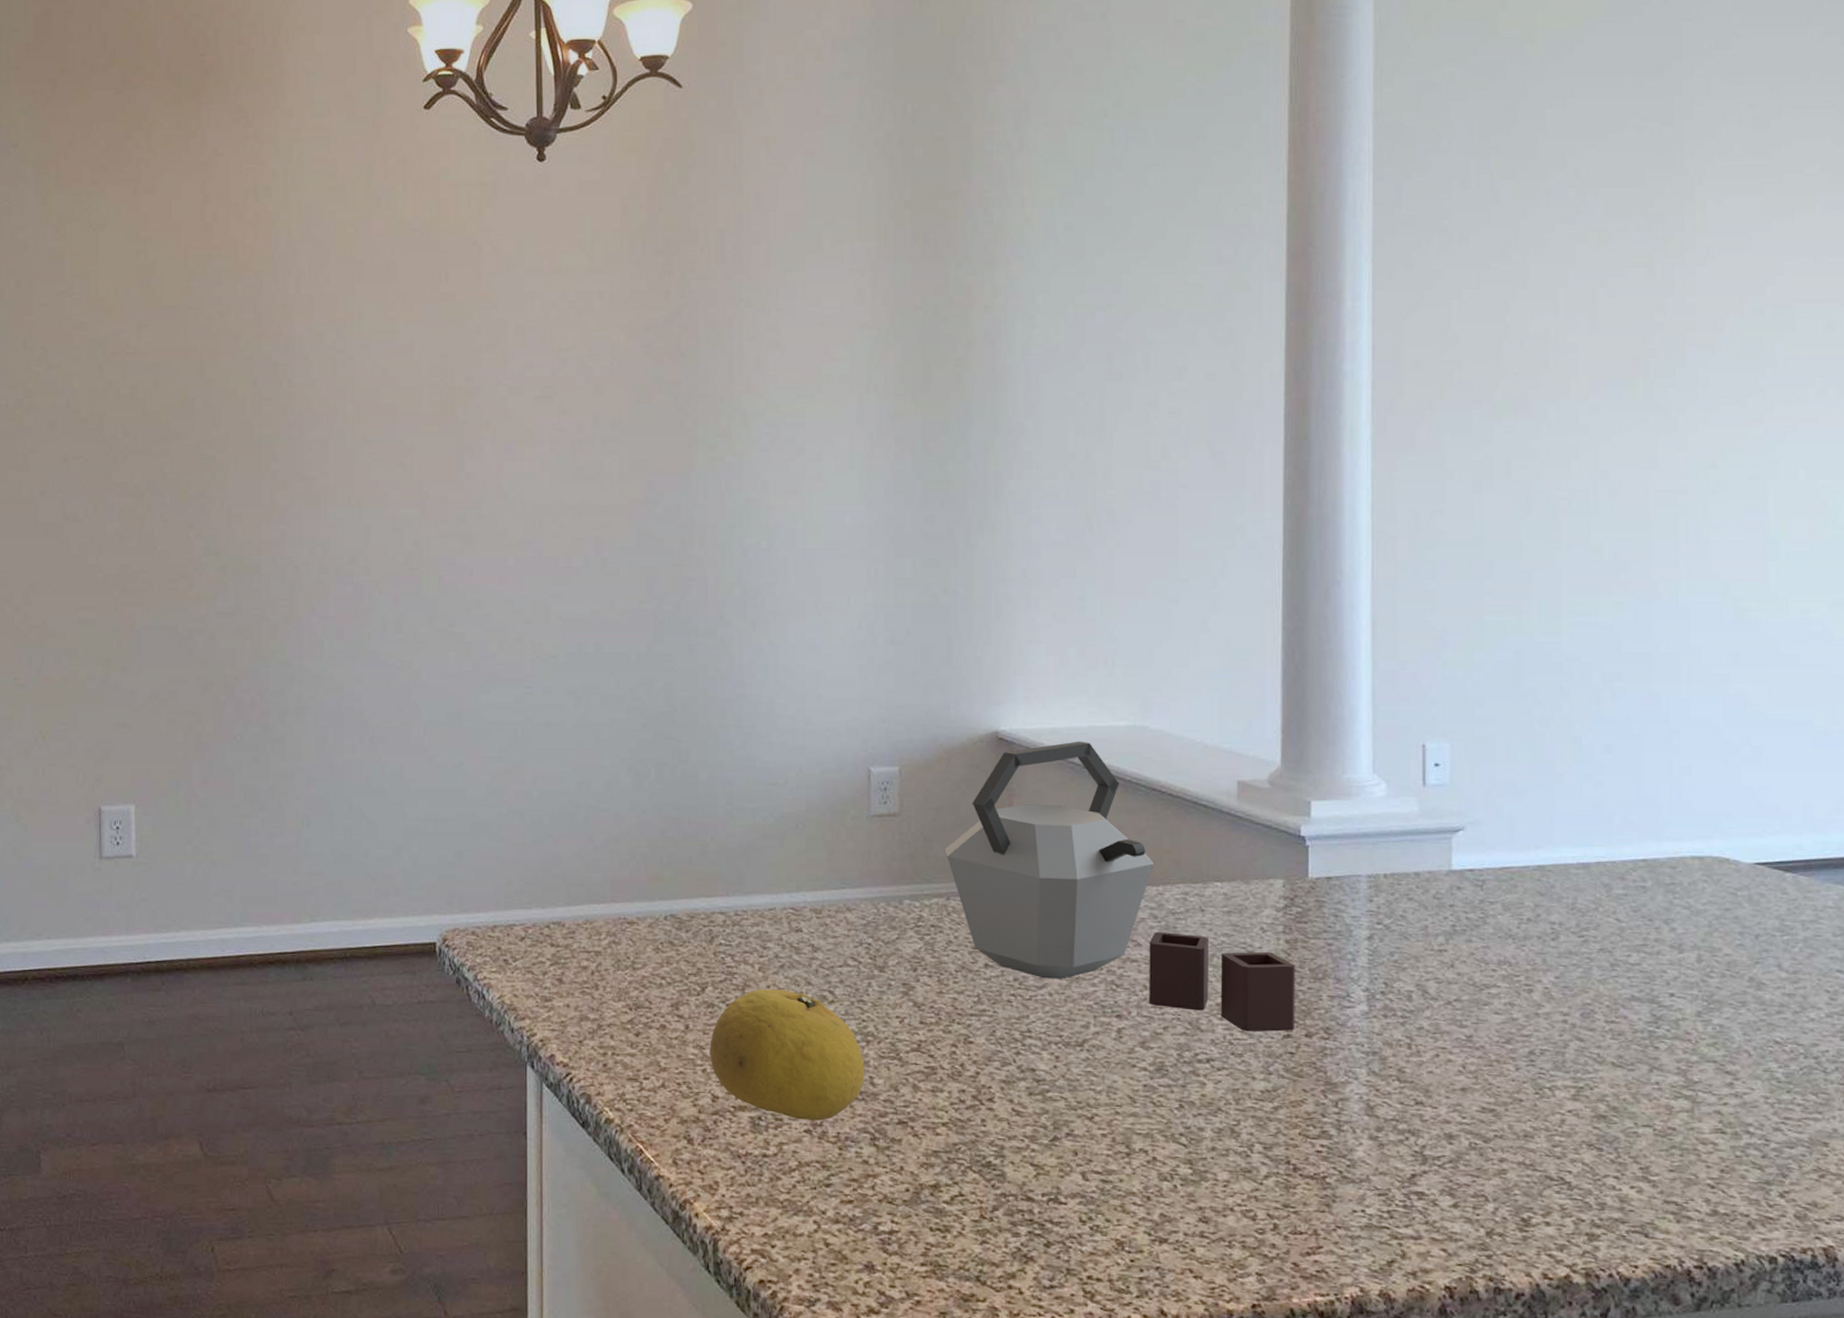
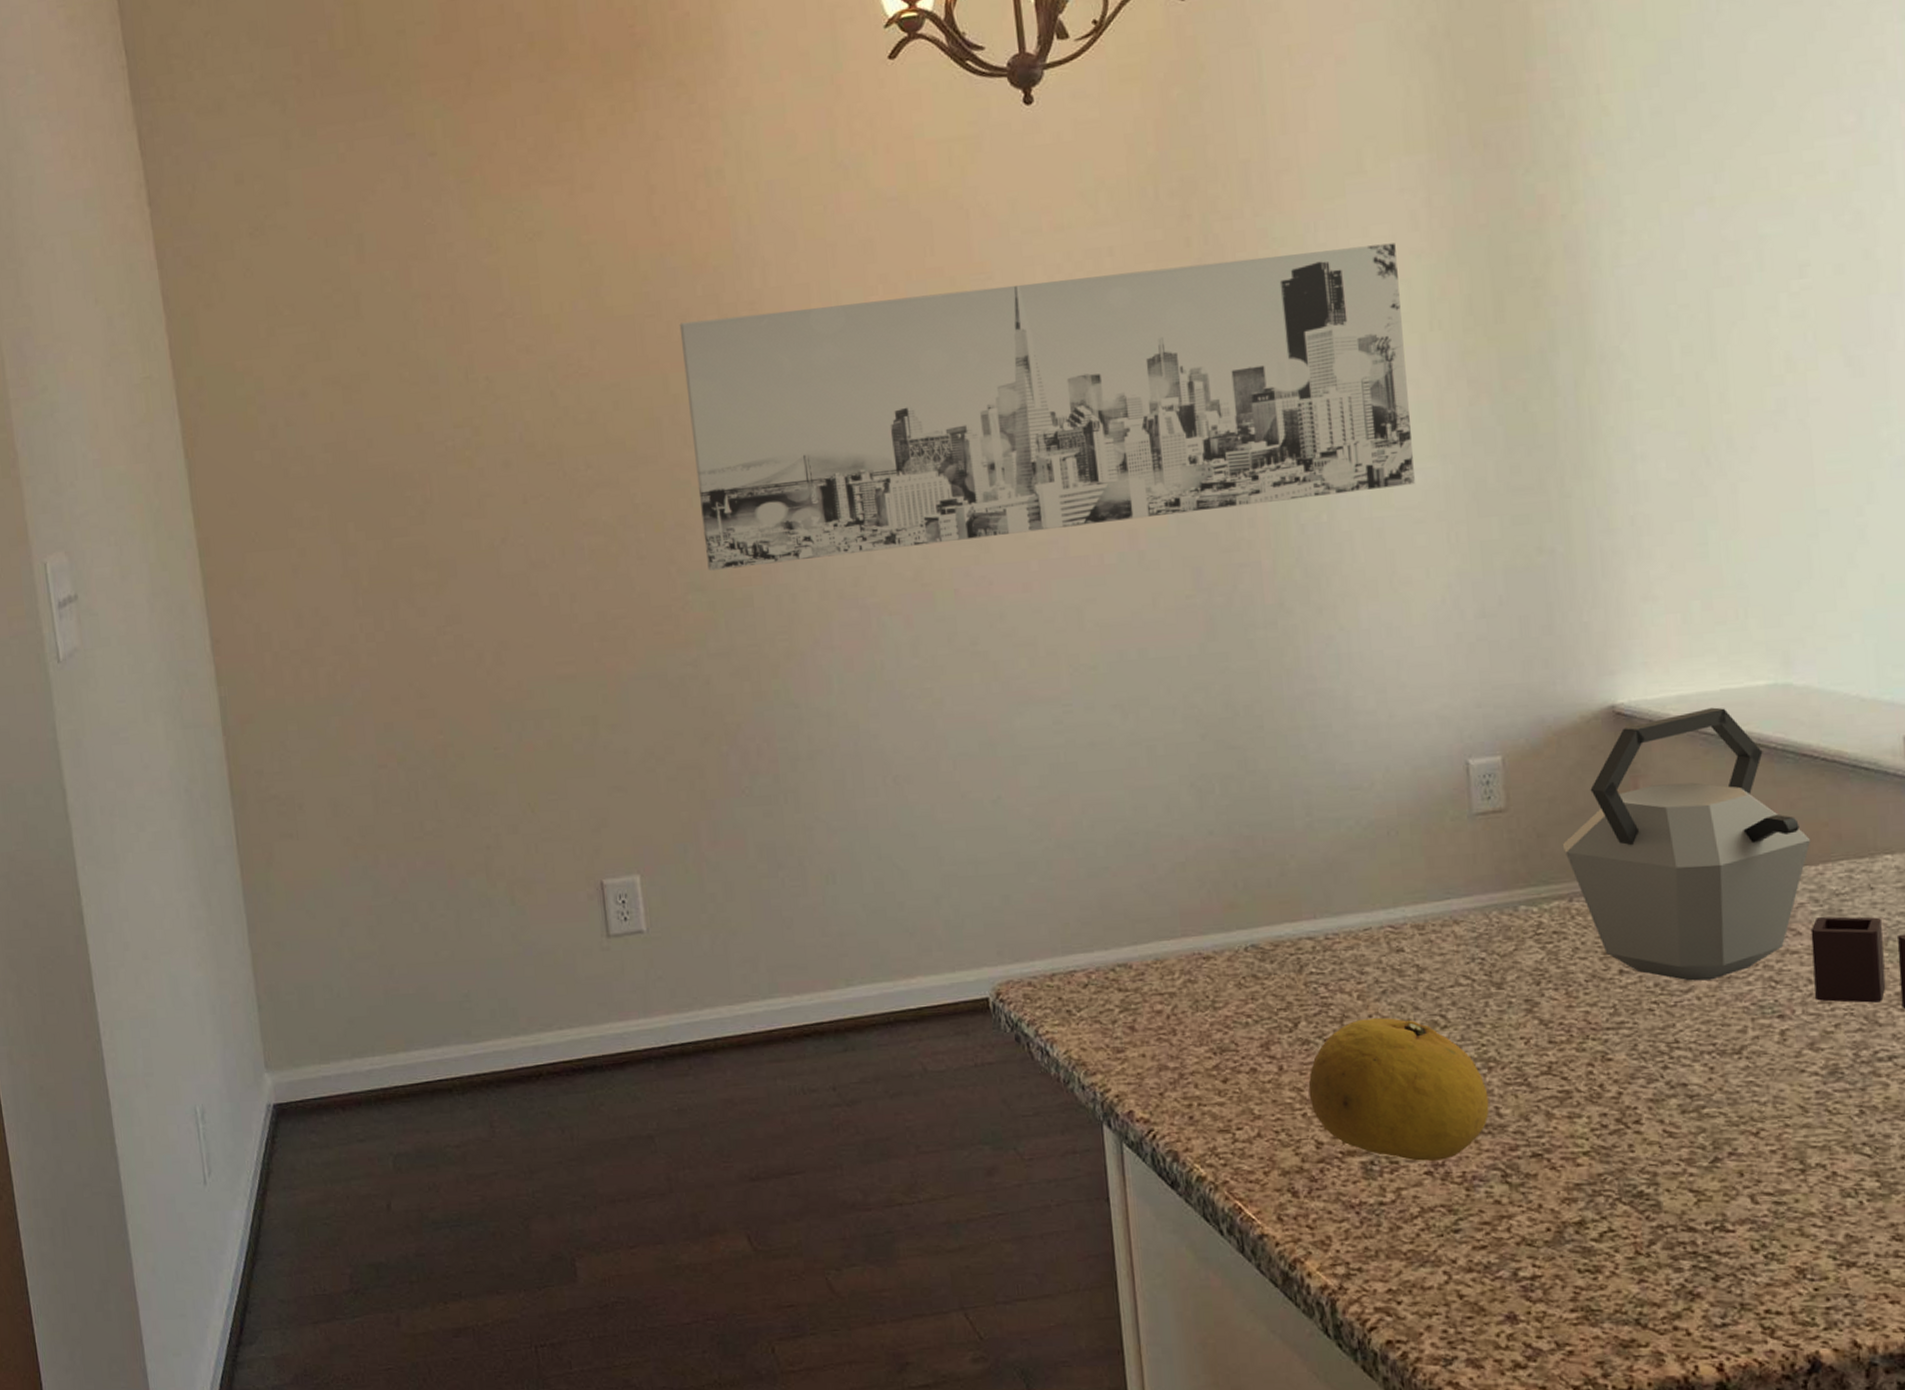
wall art: none [219,314,844,538] -> present [679,243,1415,571]

